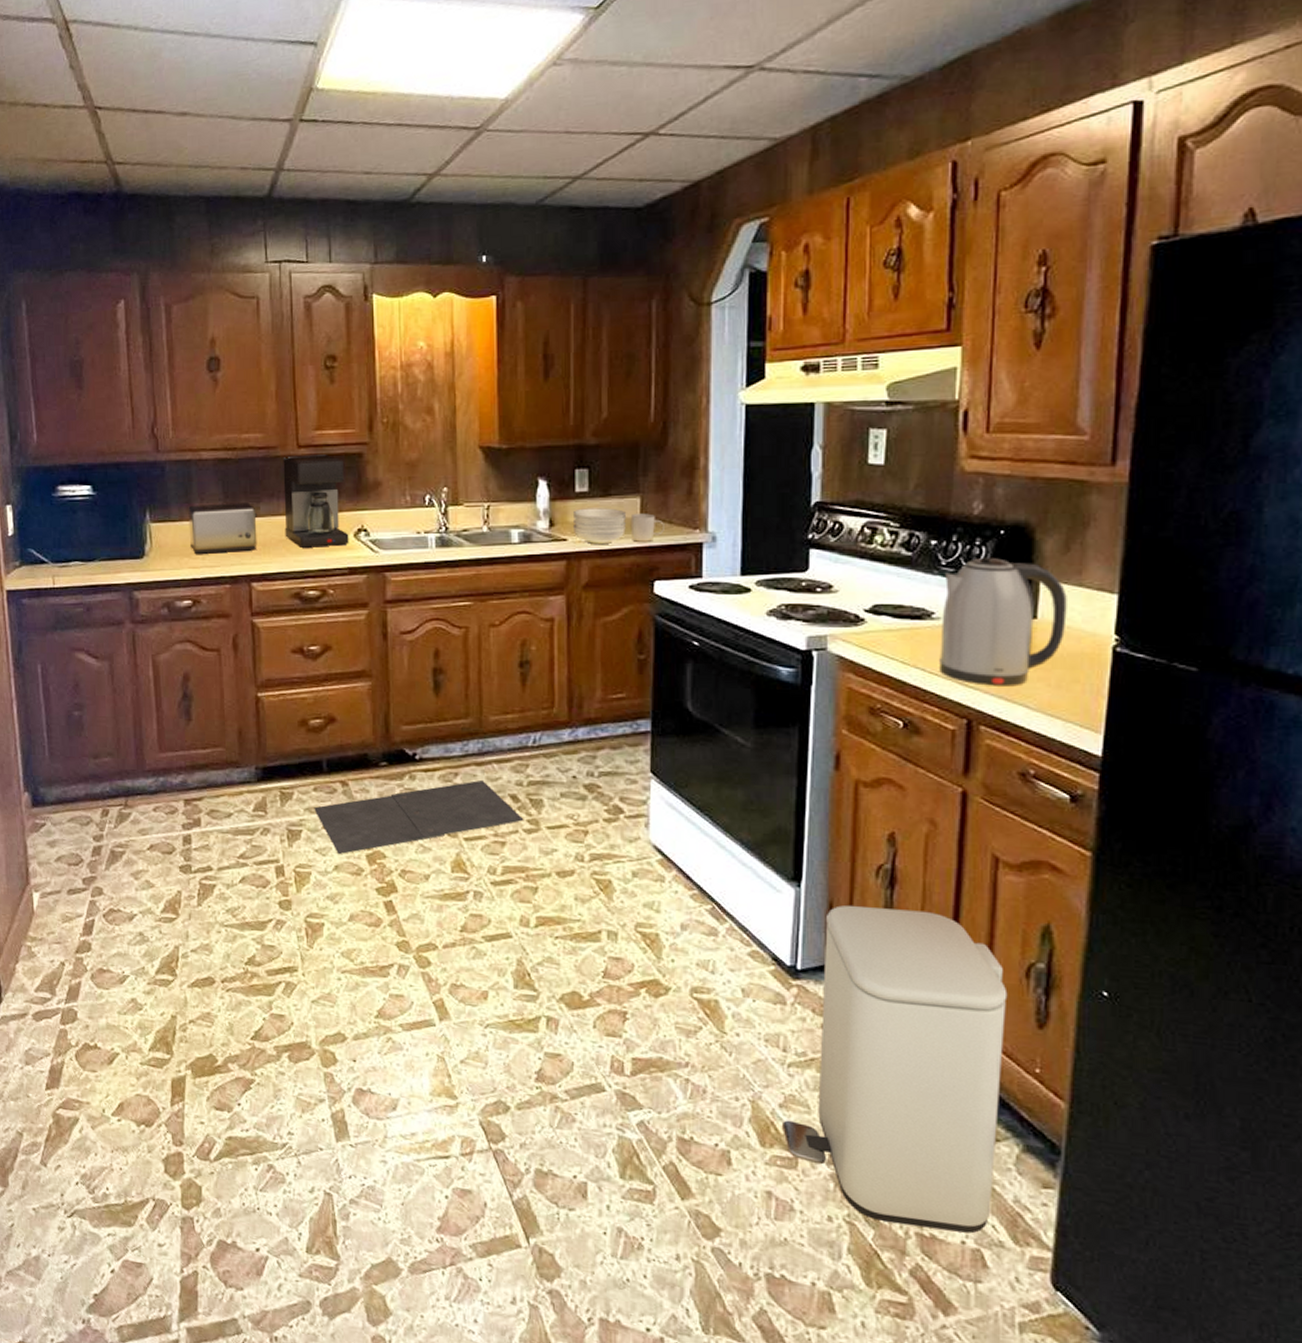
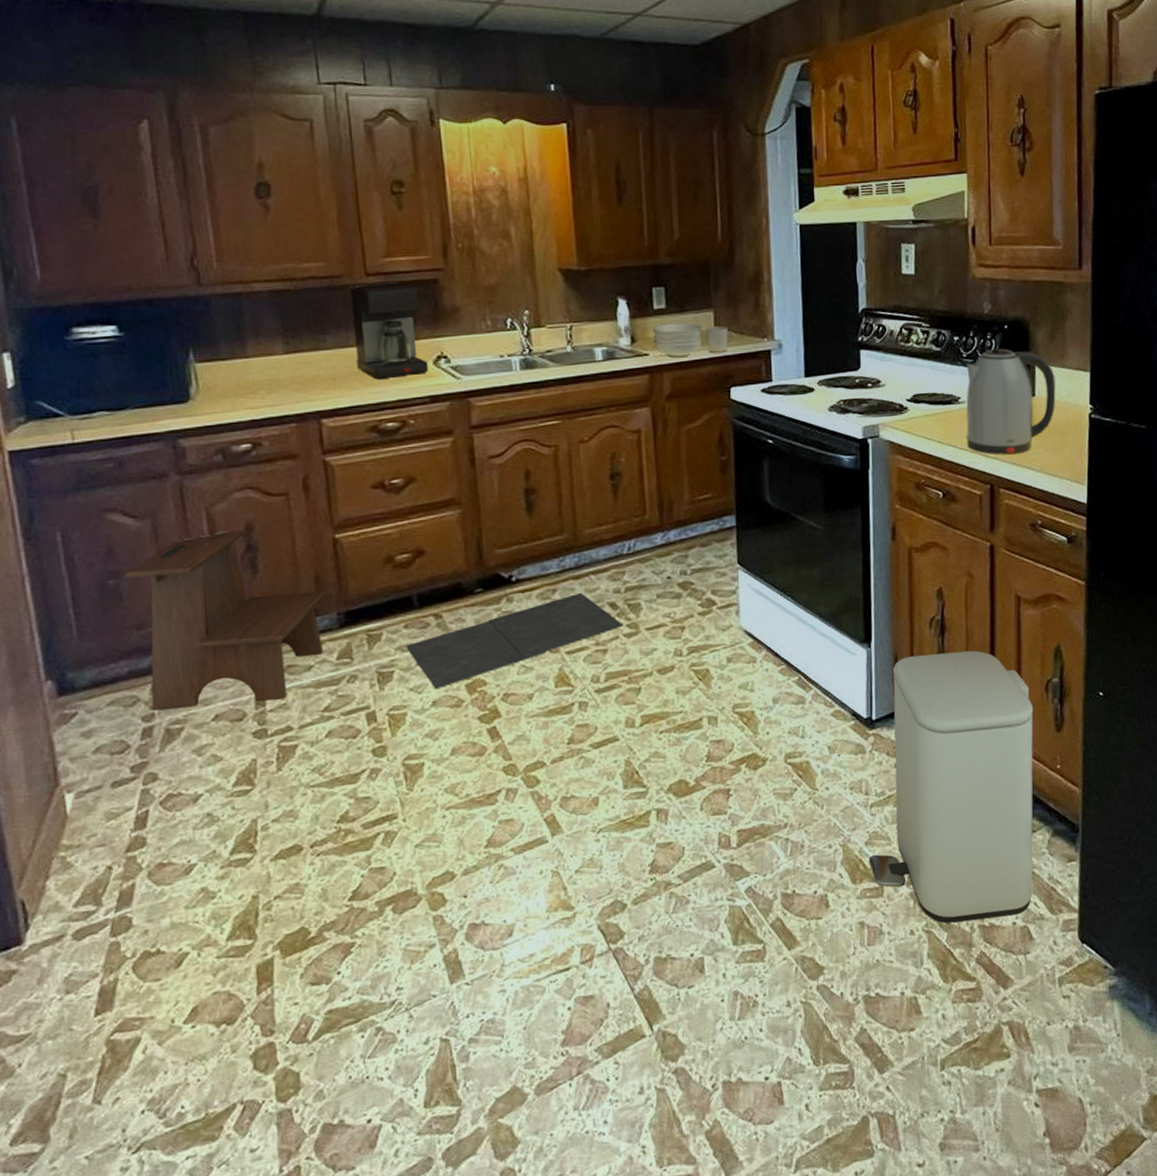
step stool: none [87,678,246,840] -> present [125,529,325,710]
toaster: present [188,502,258,555] -> none [241,335,326,394]

